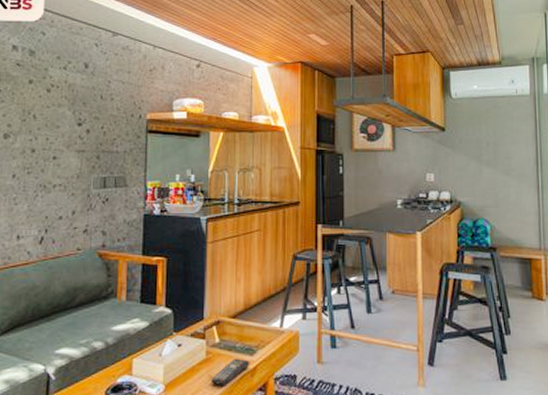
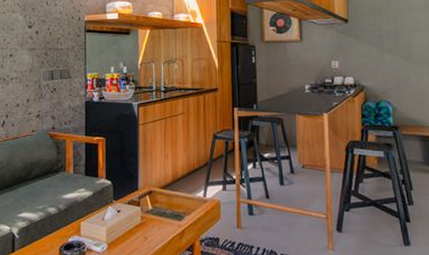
remote control: present [210,358,250,386] -> none [145,222,179,246]

